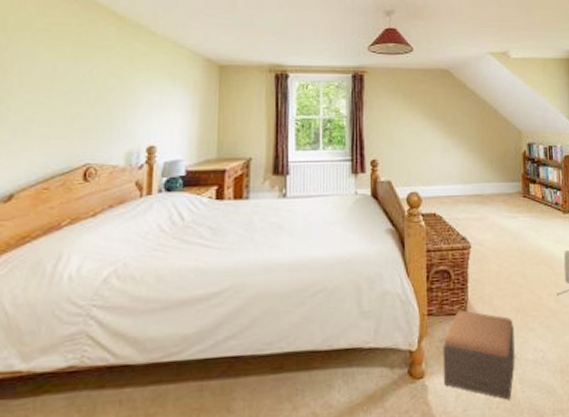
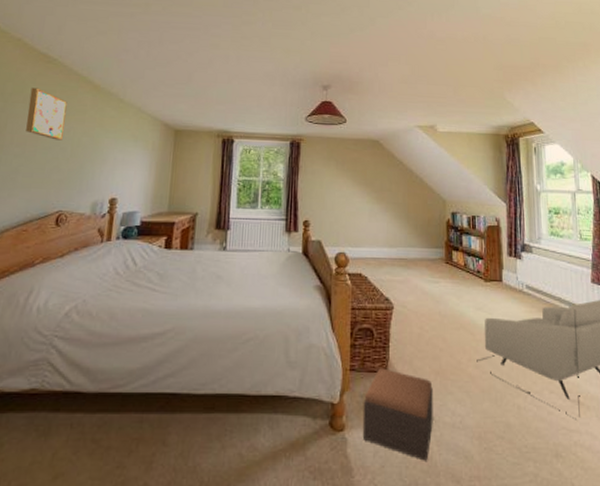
wall art: none [37,21,87,82] -> present [26,87,67,140]

